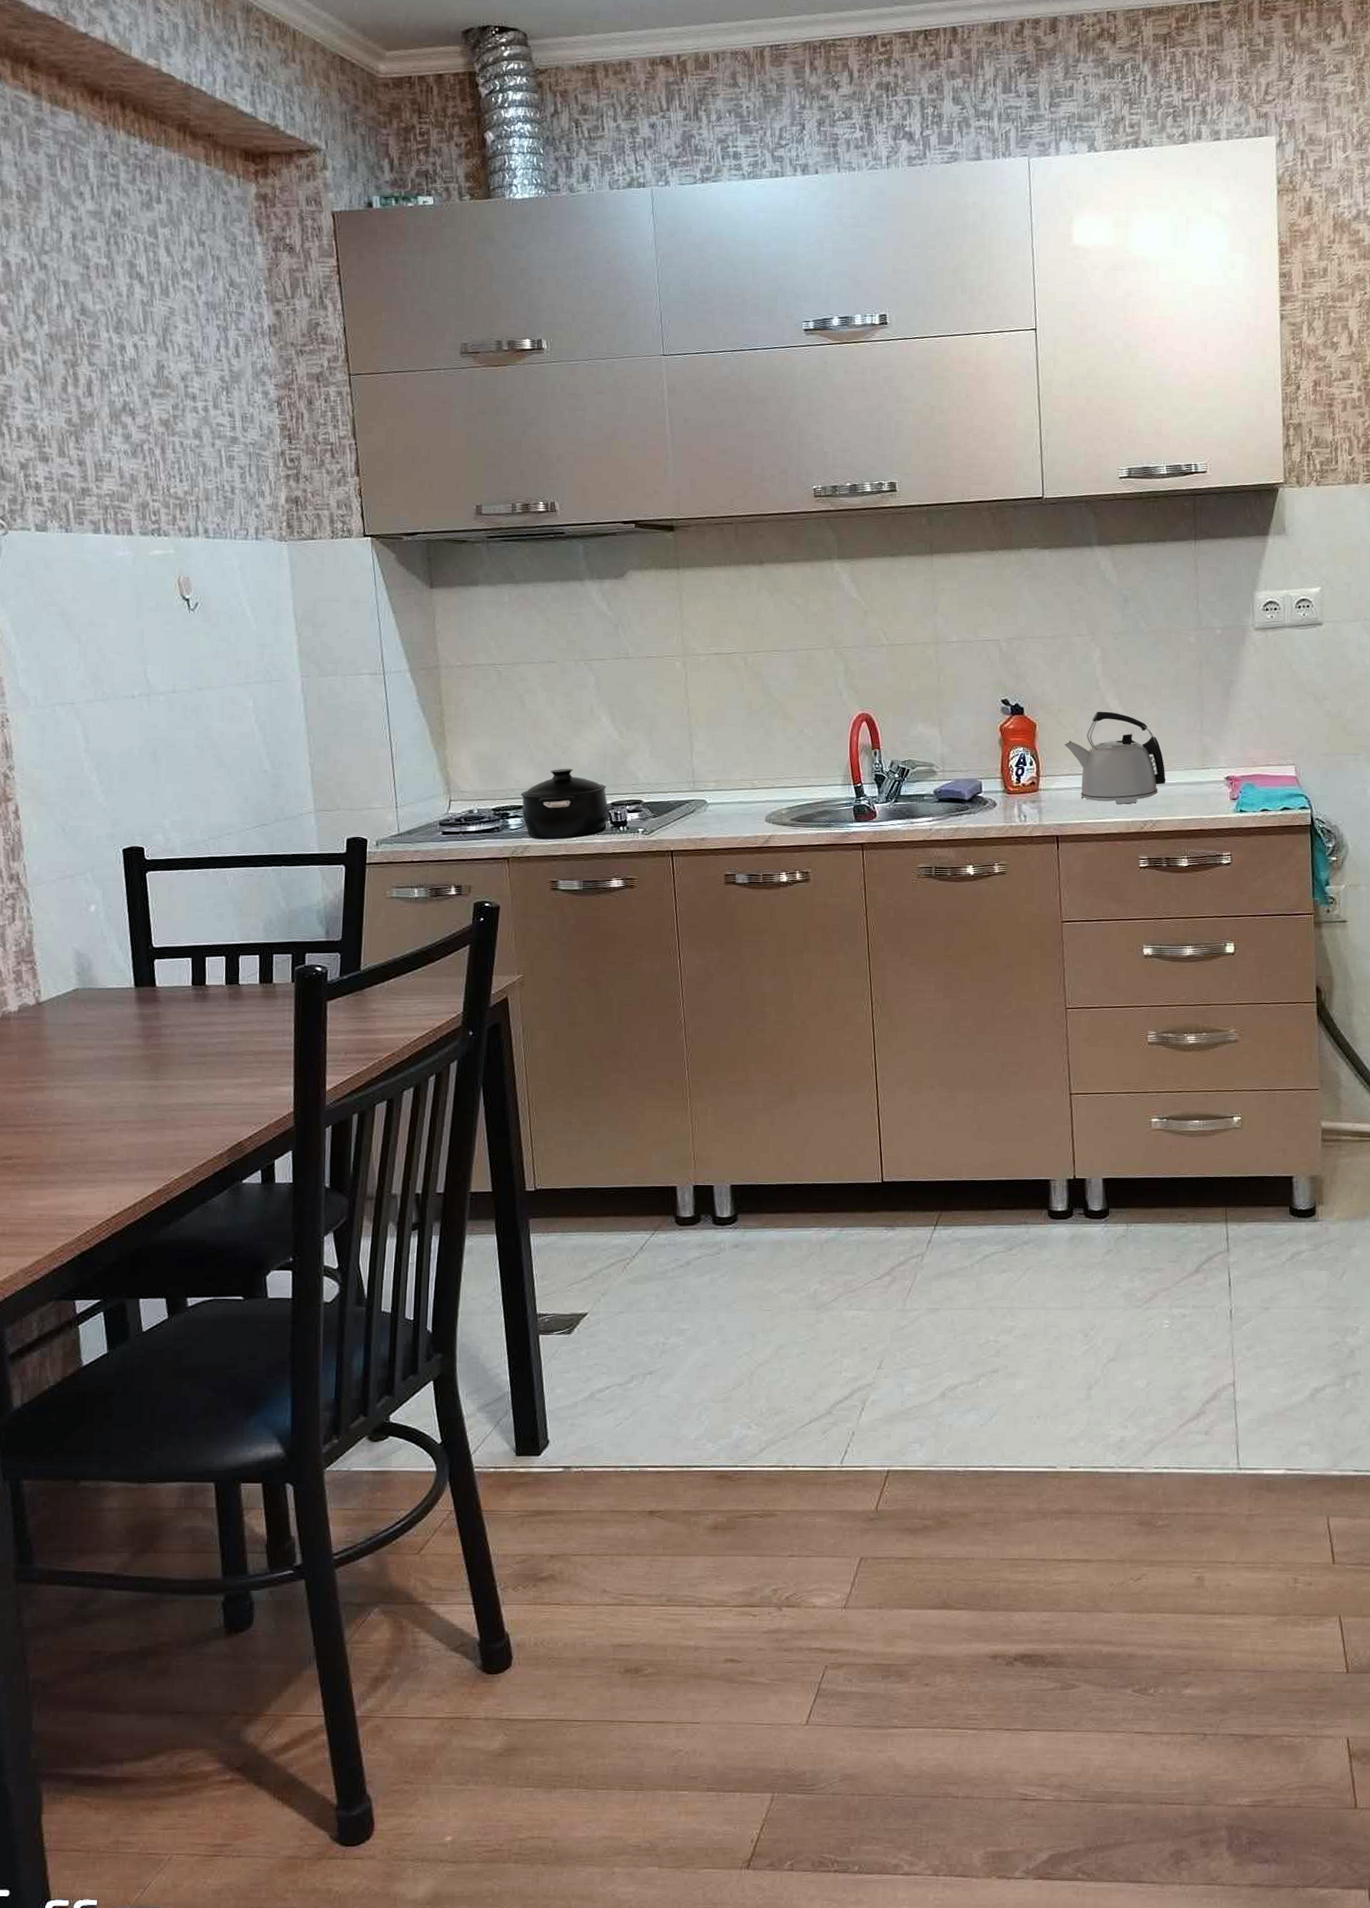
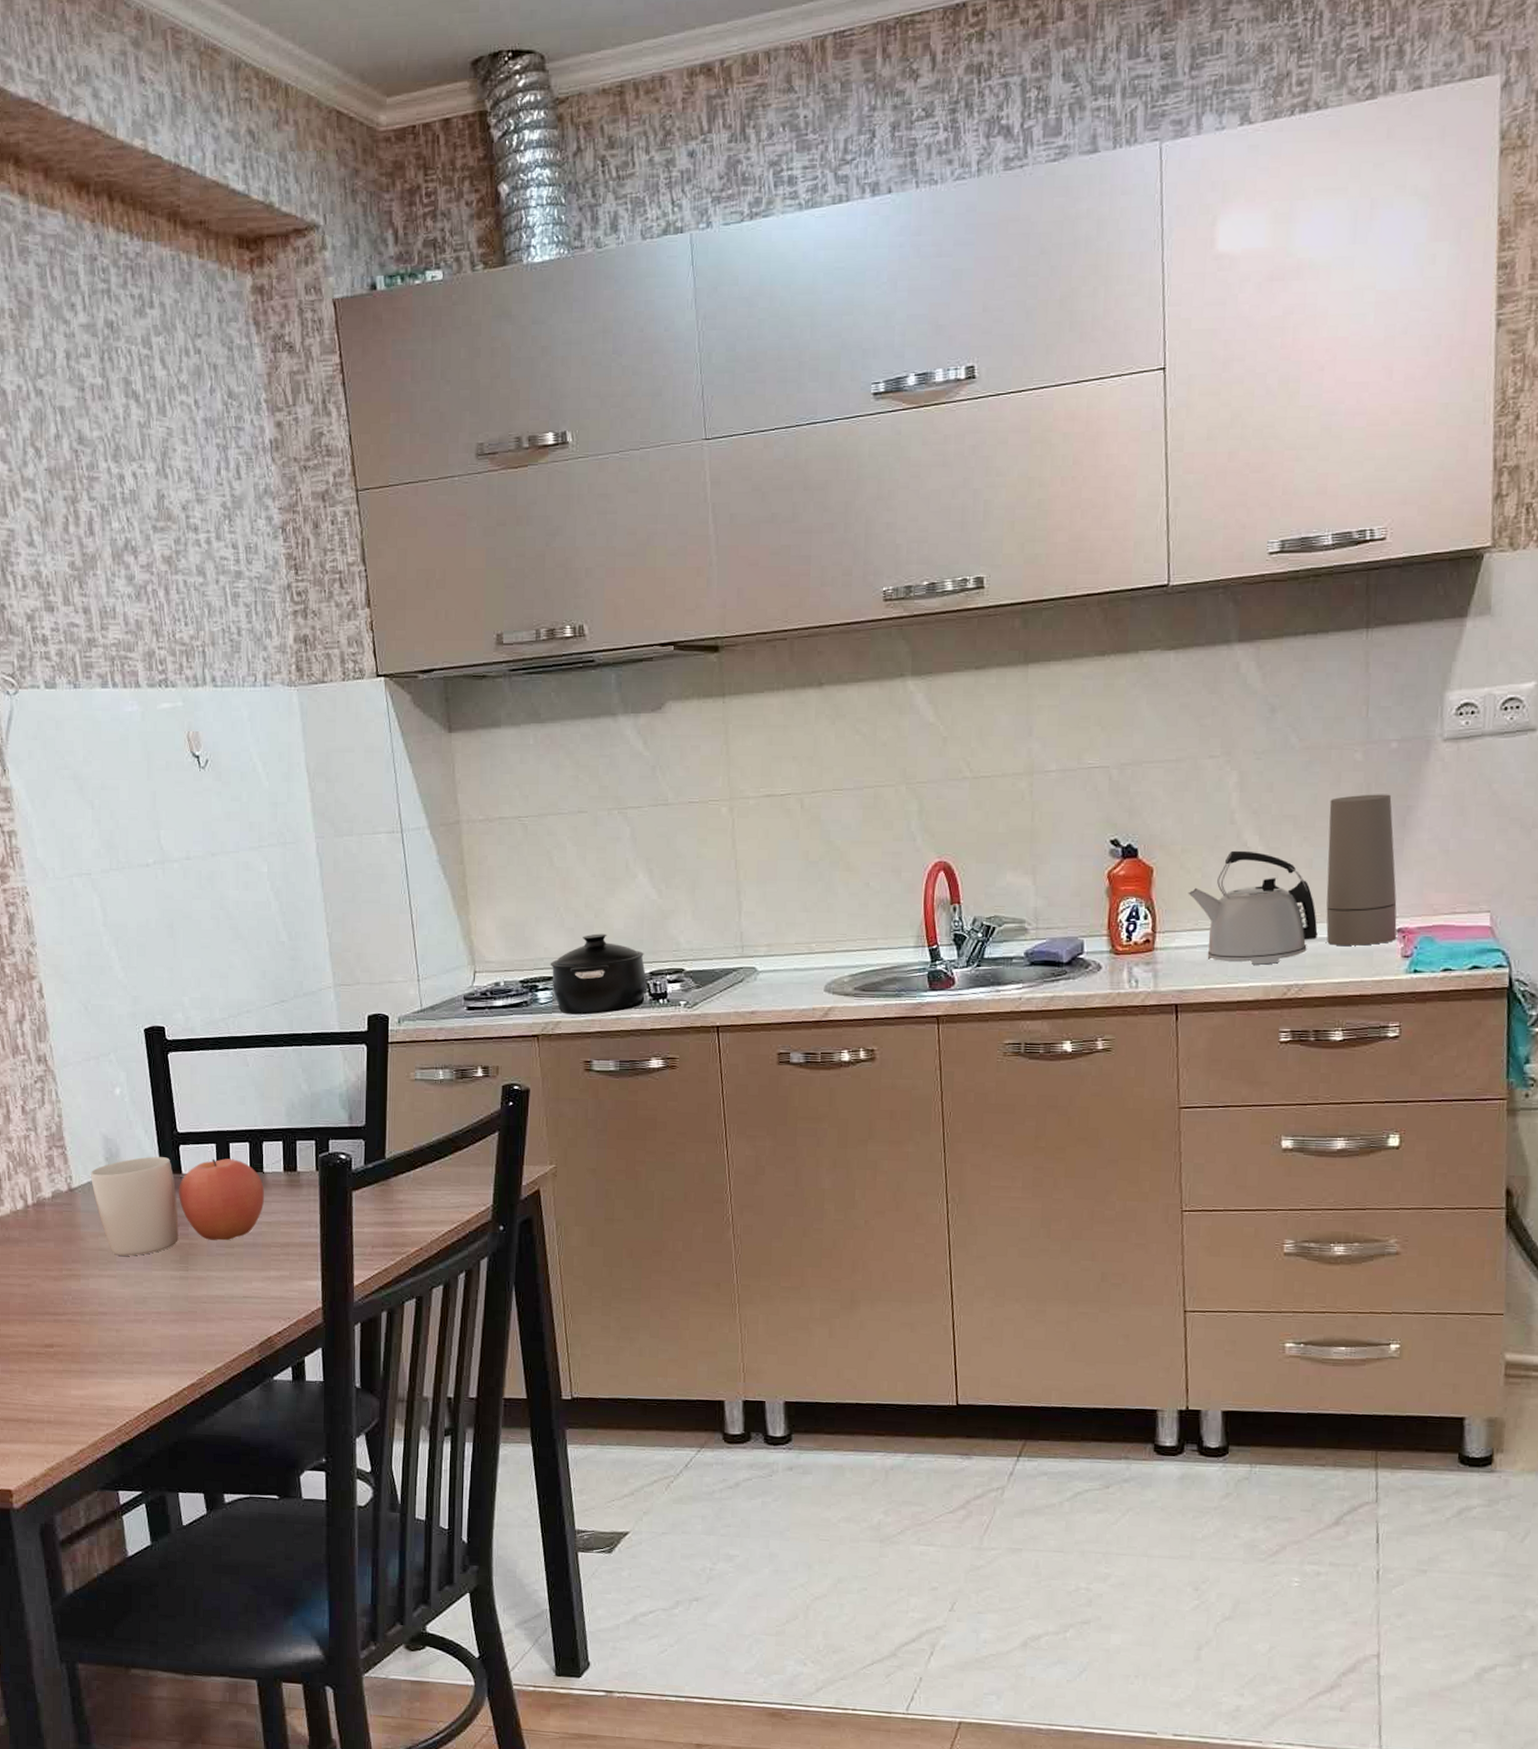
mug: none [60,970,151,1067] -> present [91,1156,179,1256]
fruit: none [151,971,240,1050] -> present [178,1158,265,1241]
canister: none [1171,669,1226,790] -> present [1326,794,1397,946]

